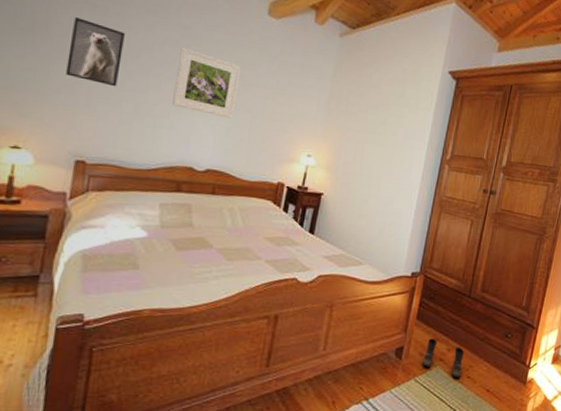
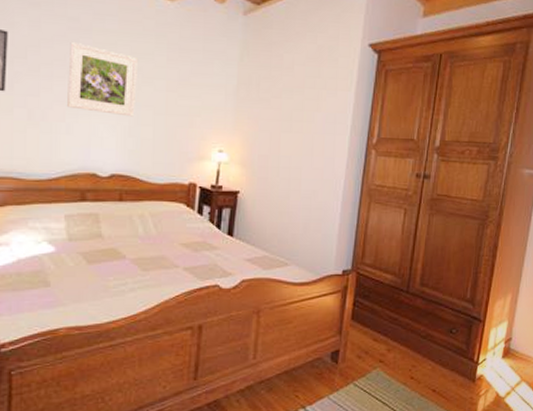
boots: present [422,338,465,379] -> none [361,339,406,380]

